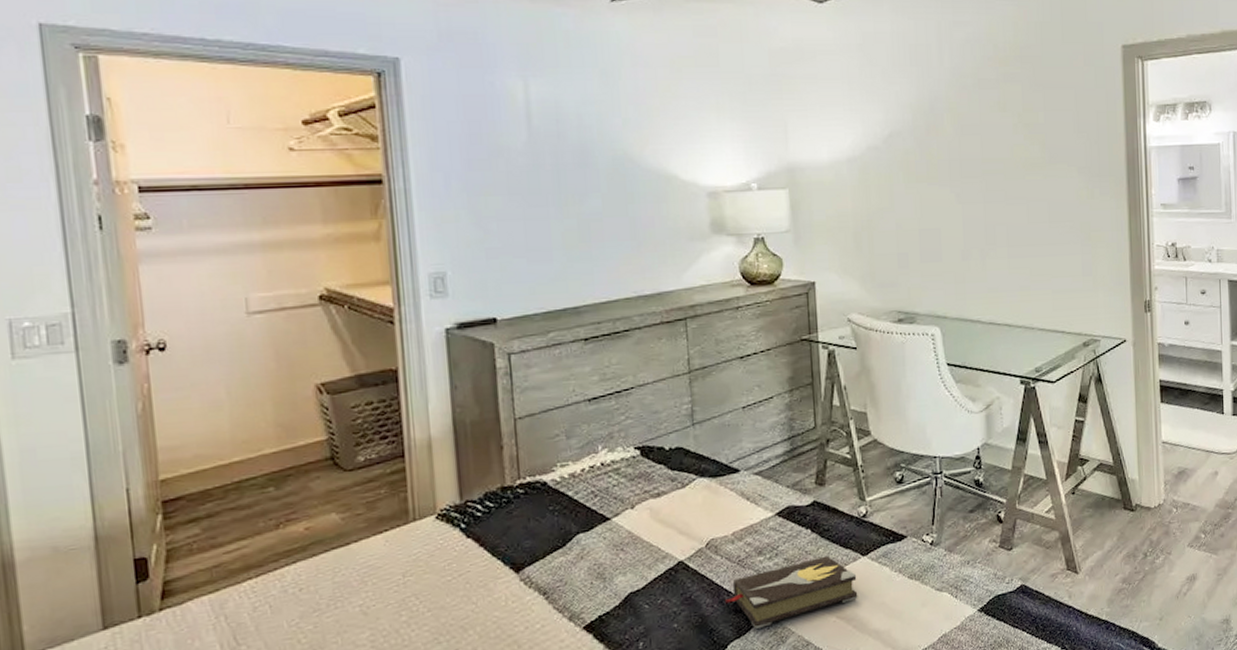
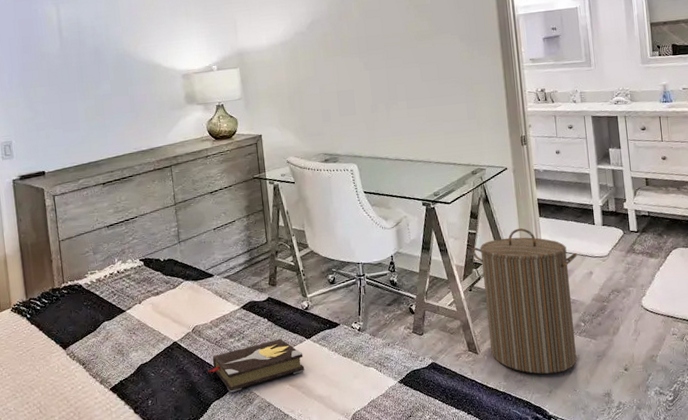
laundry hamper: none [1078,415,1202,598] -> present [471,228,578,374]

